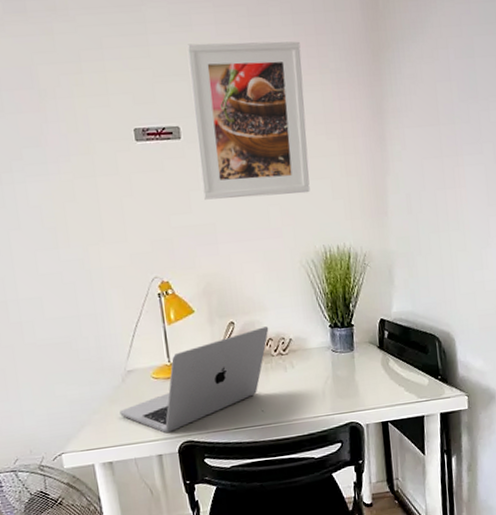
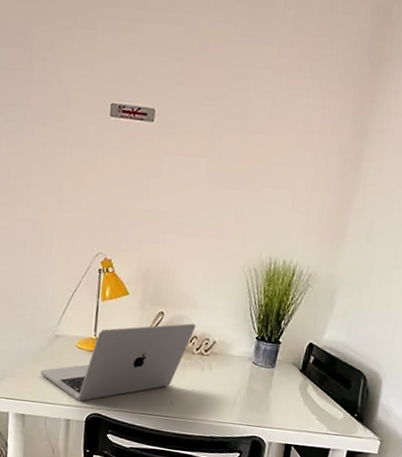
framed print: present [186,41,310,200] -> none [162,26,297,201]

